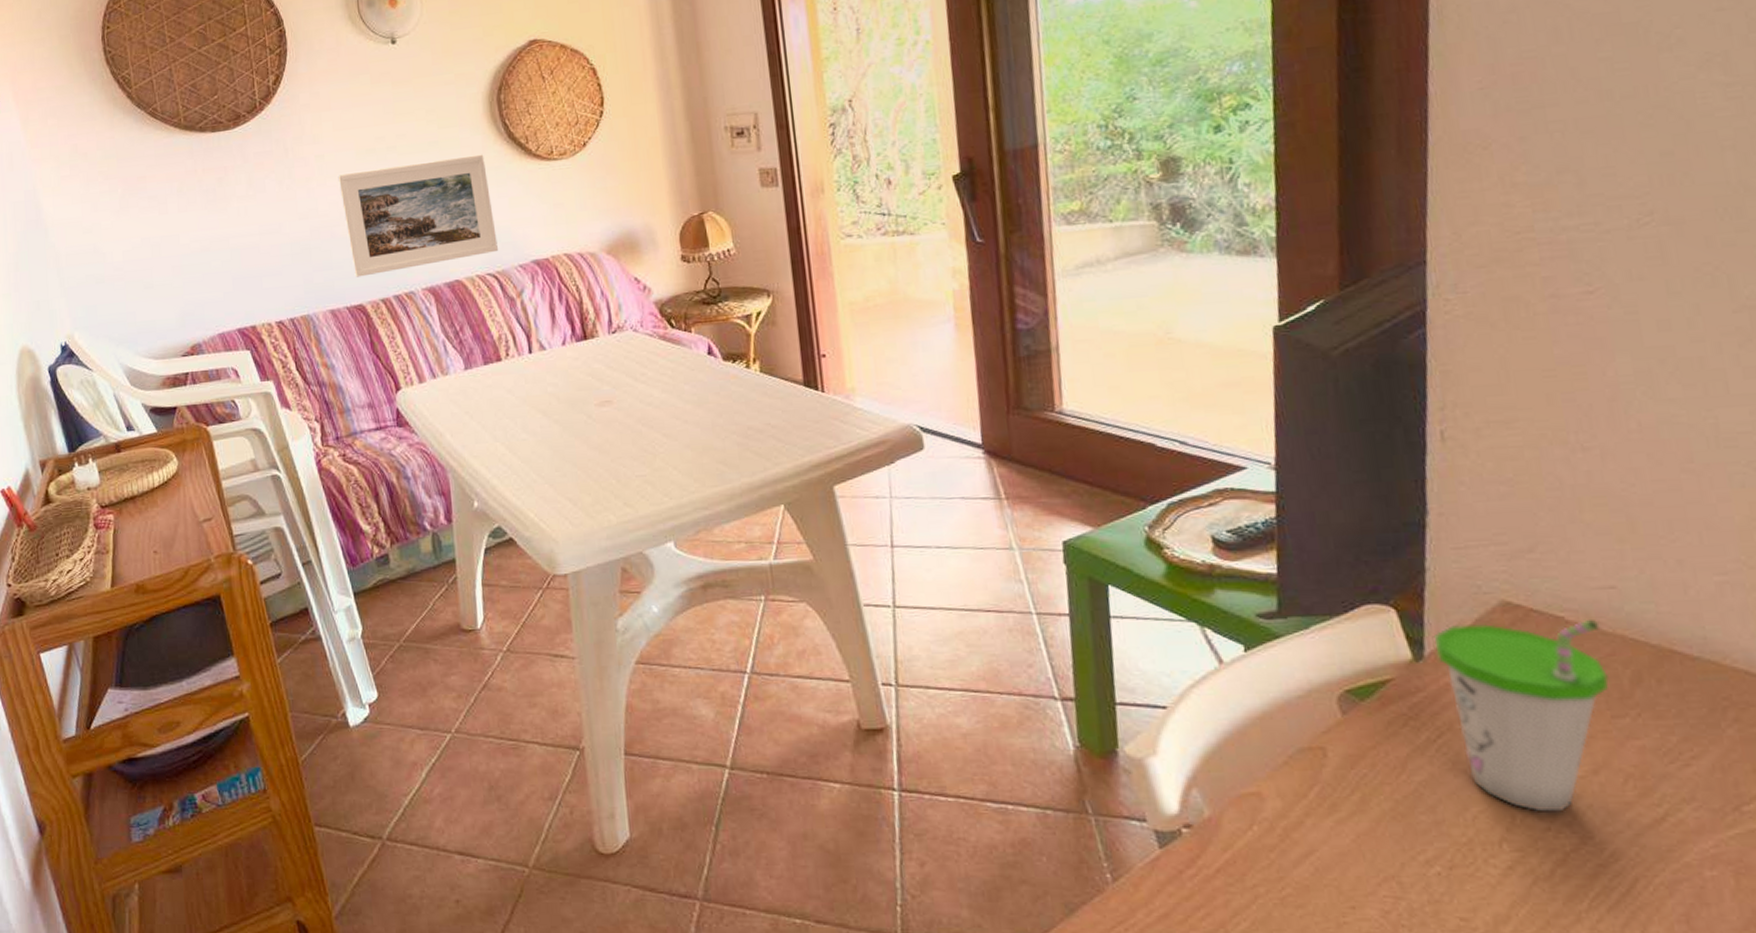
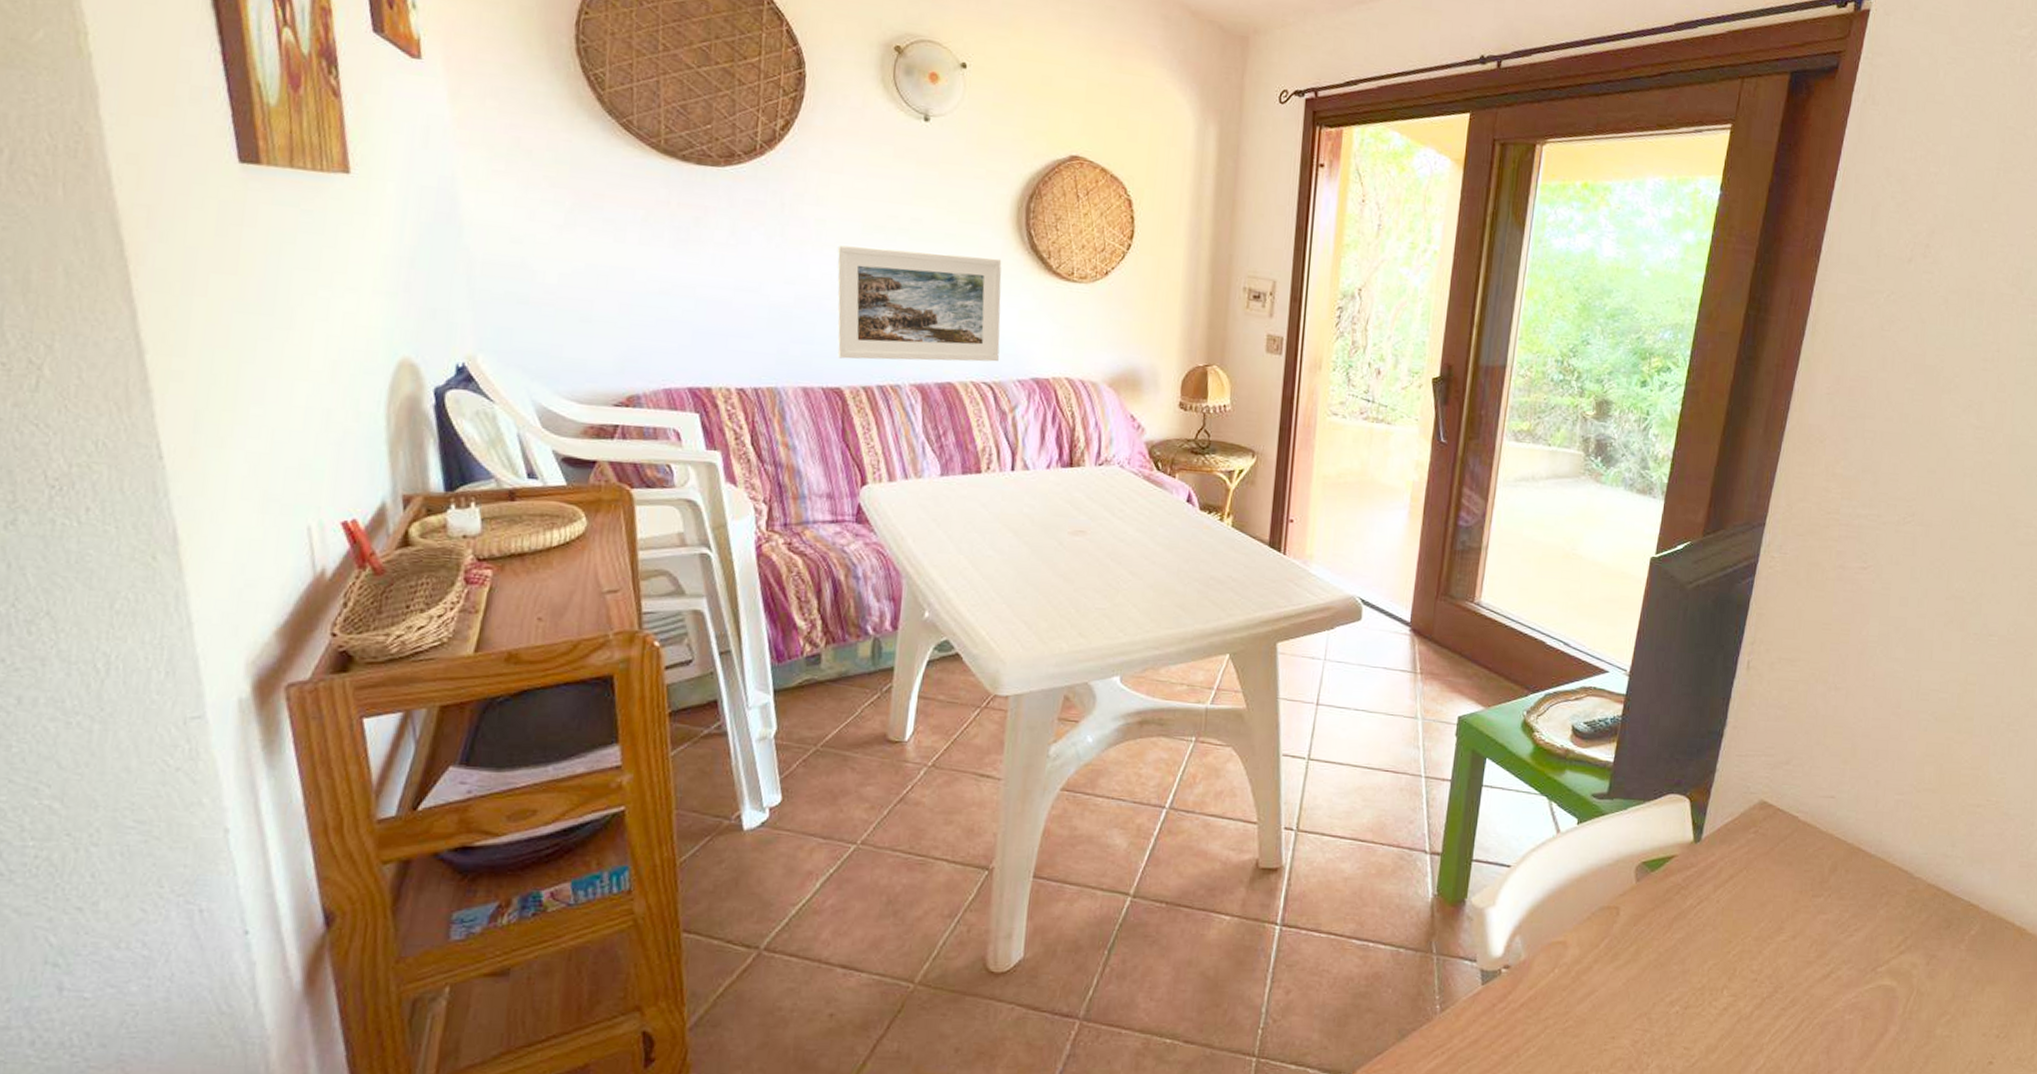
cup: present [1435,618,1609,812] -> none [1709,816,1819,967]

